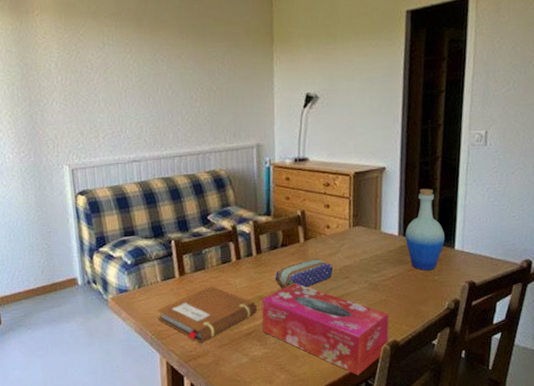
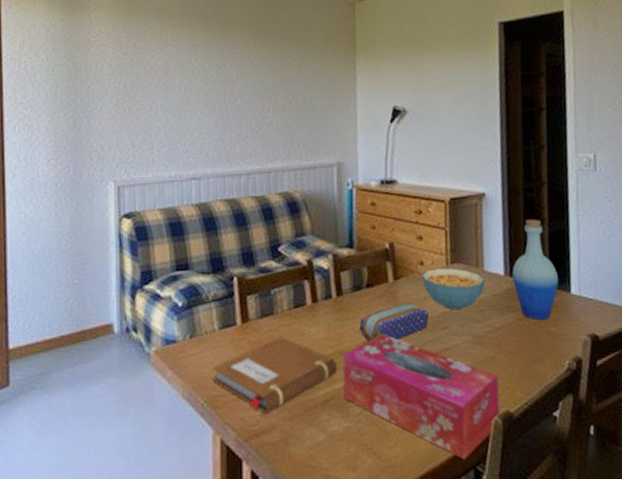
cereal bowl: none [328,230,381,264] -> present [421,268,485,310]

